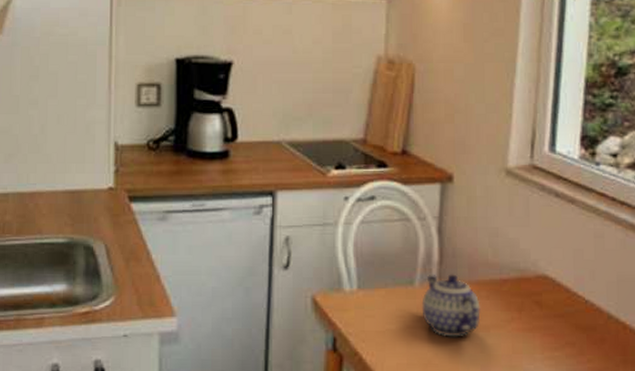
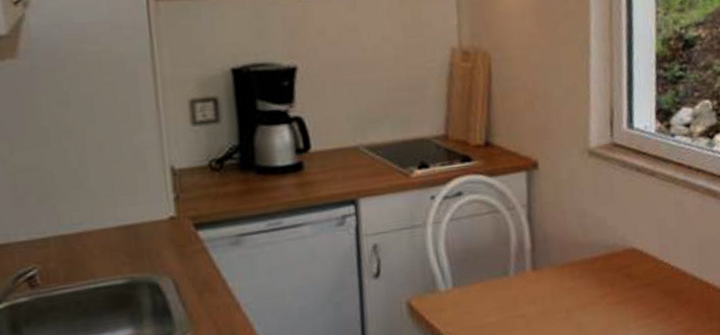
teapot: present [421,274,481,337] -> none [518,259,576,321]

